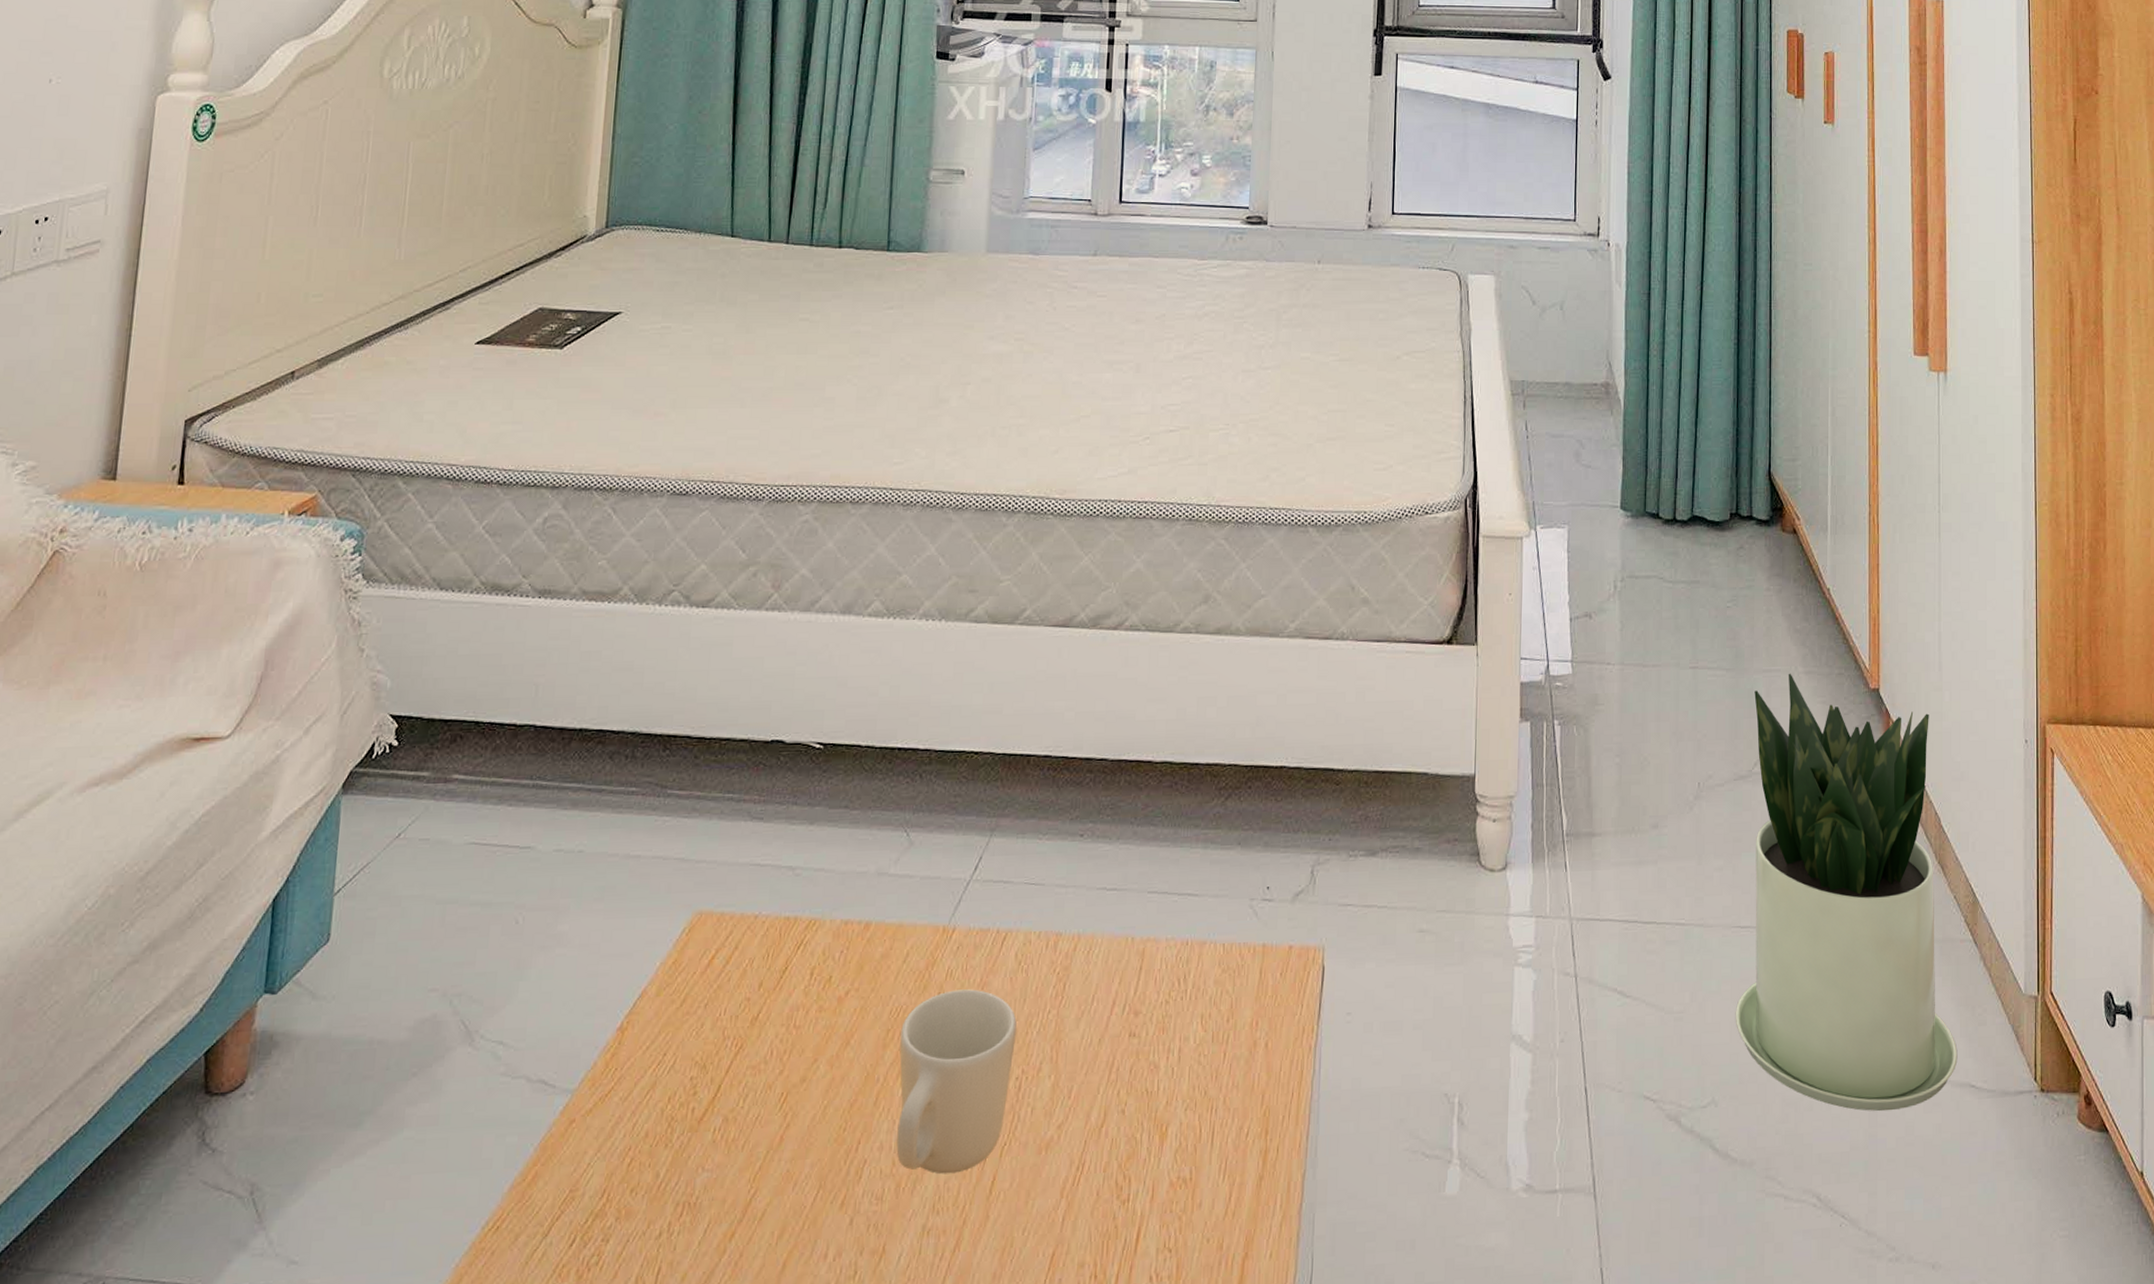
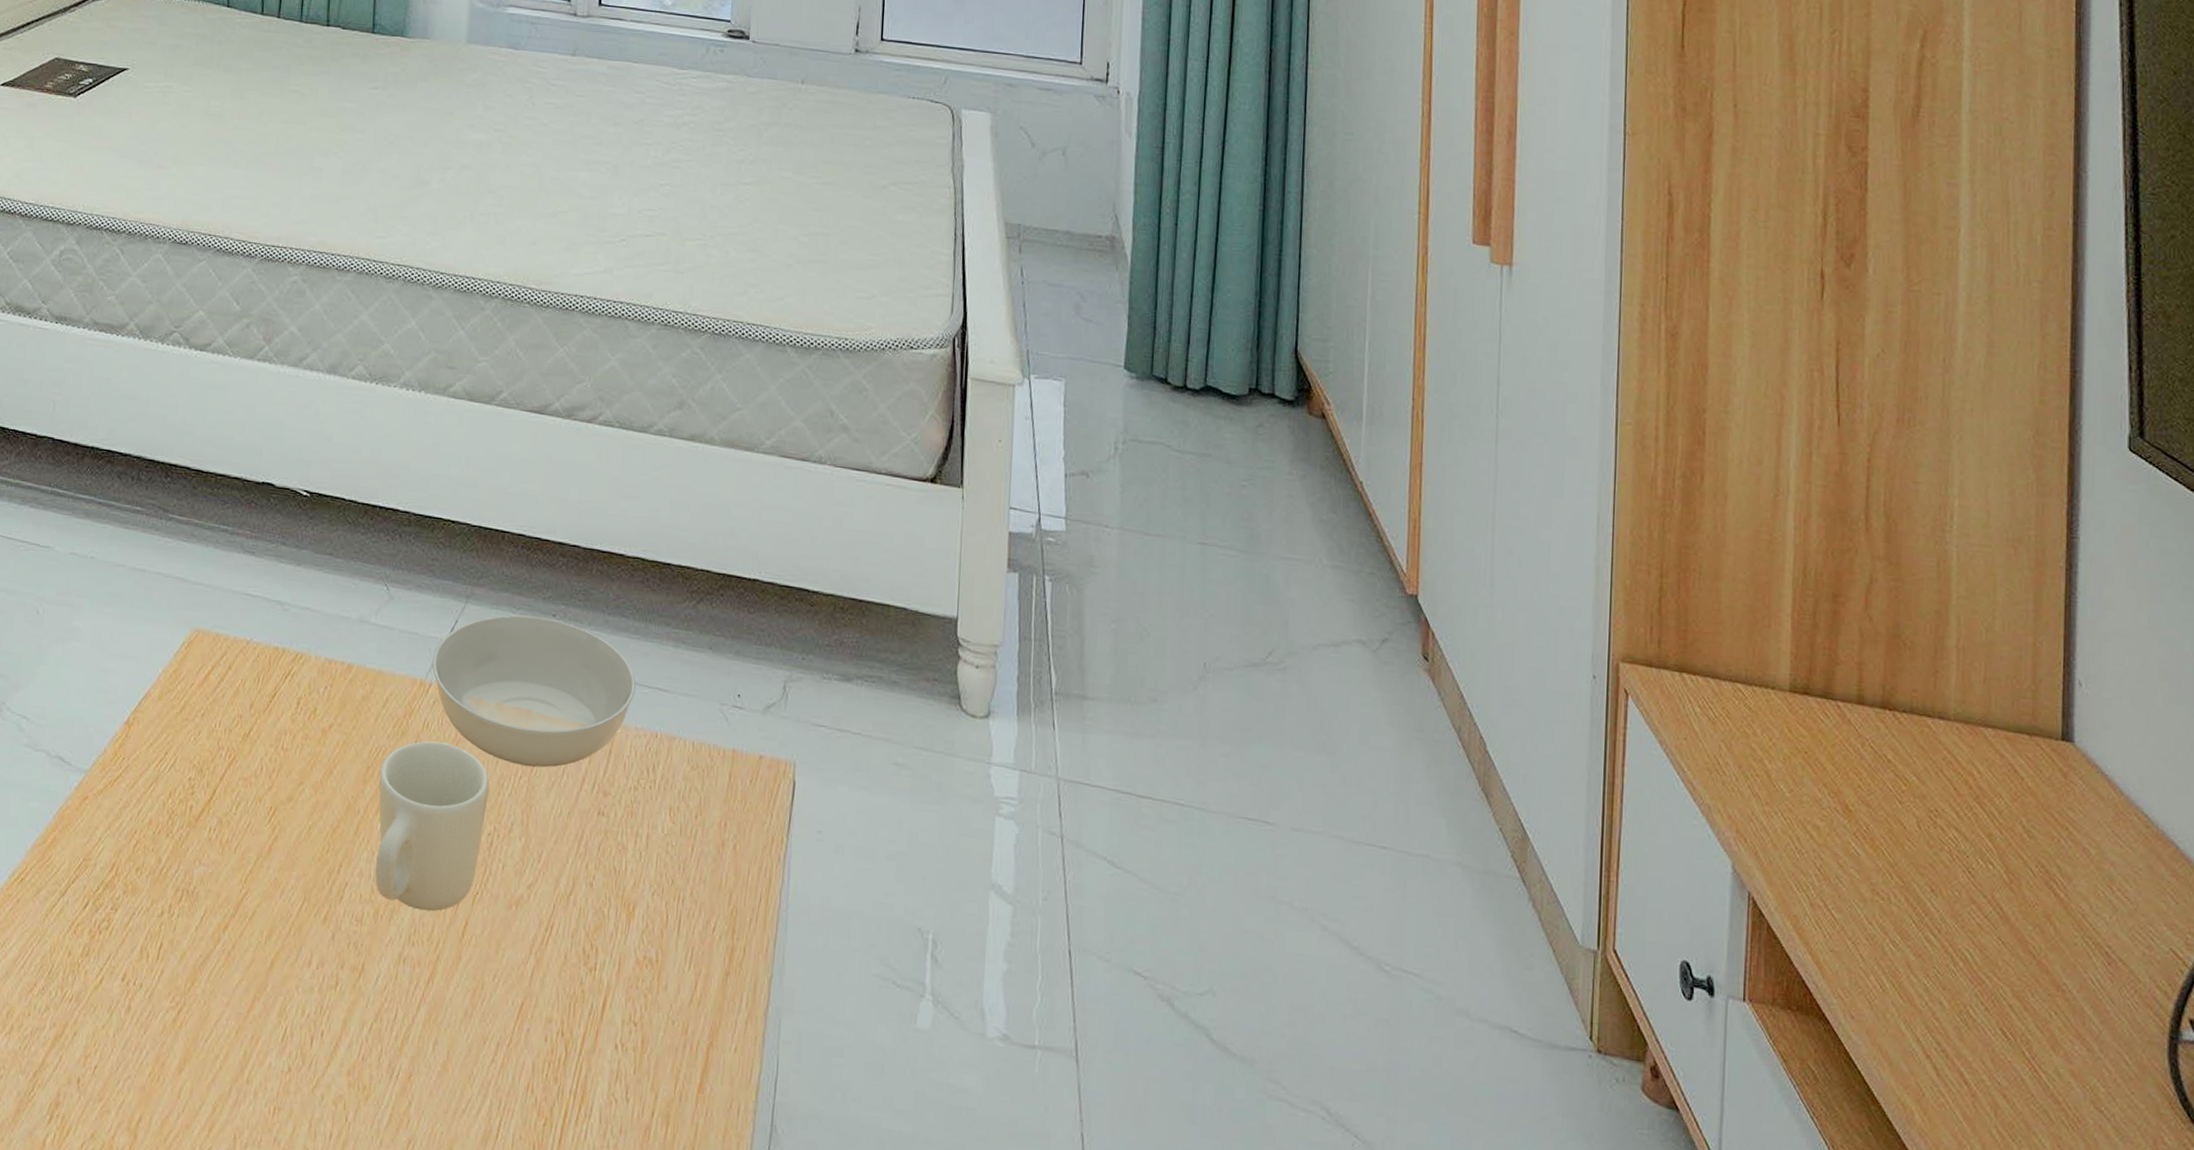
bowl: none [955,839,1165,999] -> present [431,614,636,768]
planter: present [1735,673,1958,1112] -> none [1238,564,1498,1040]

